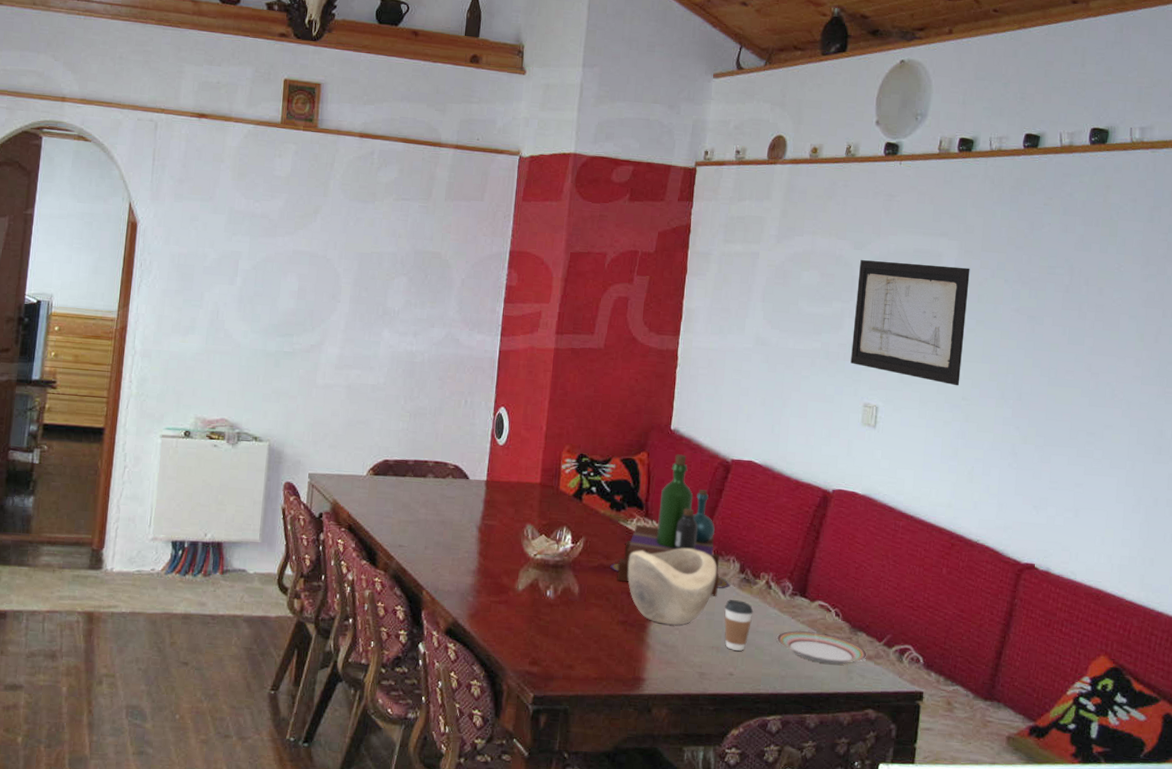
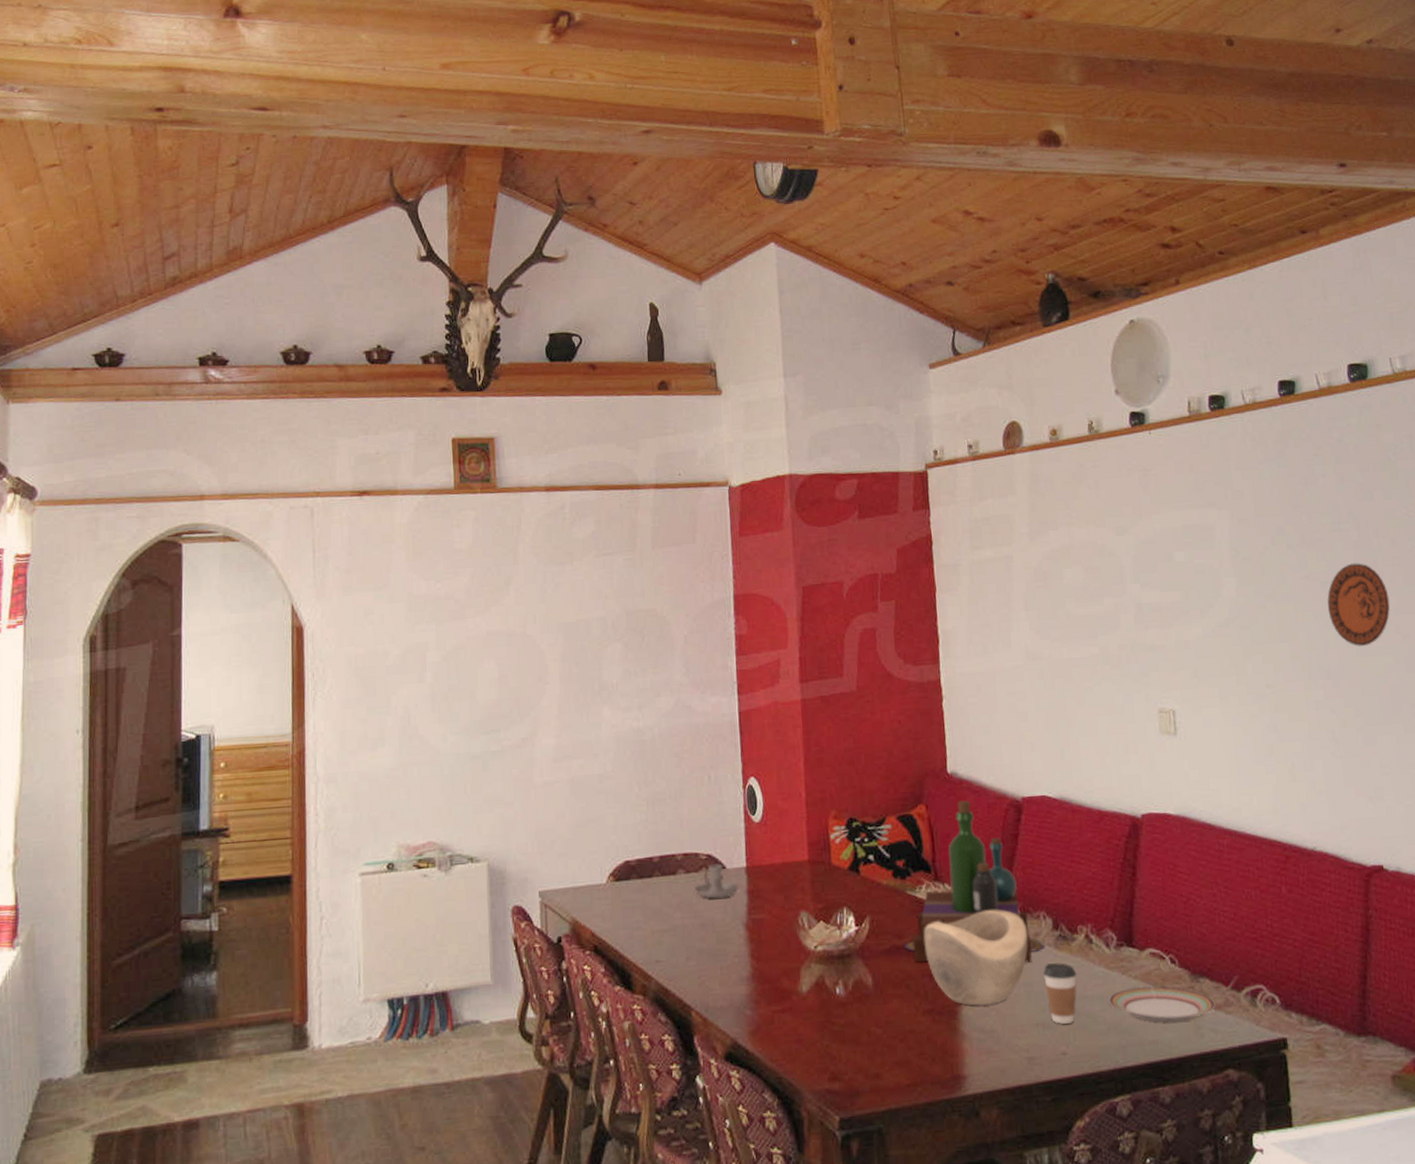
candle holder: none [439,474,478,503] -> present [694,864,739,899]
wall art: present [850,260,970,386] -> none [1125,537,1260,673]
decorative plate: none [1030,304,1087,377] -> present [1327,563,1390,646]

